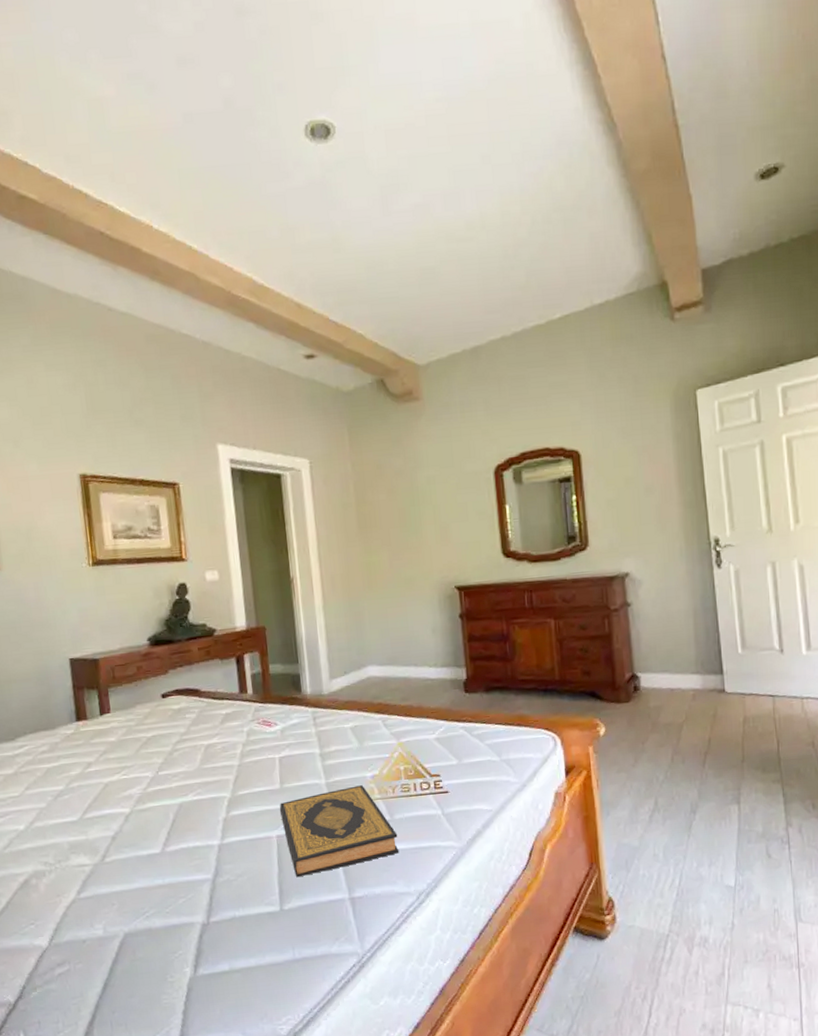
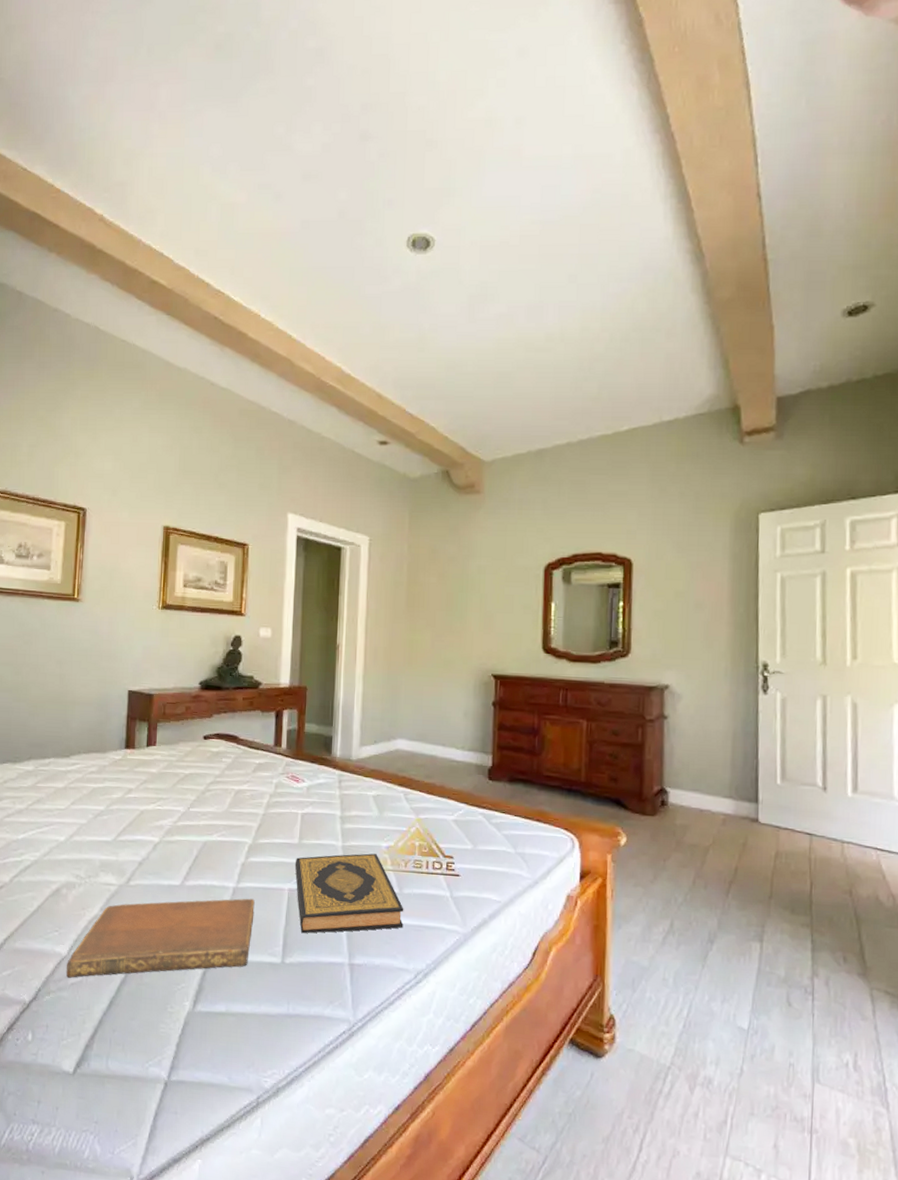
notebook: none [50,852,246,969] -> present [66,898,255,978]

